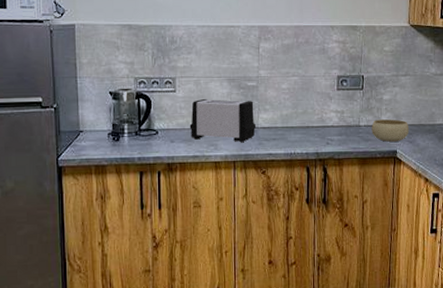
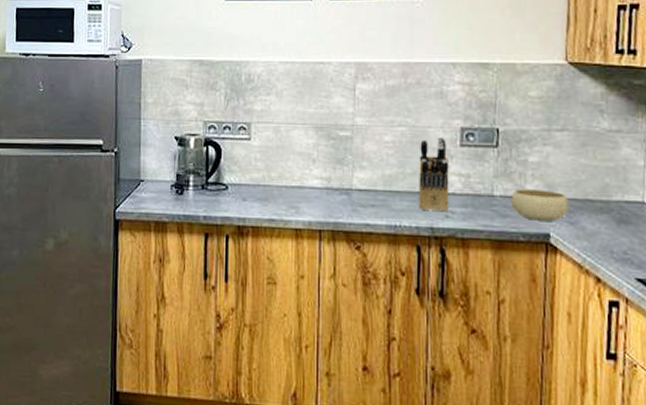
toaster: present [189,98,257,142] -> none [265,149,350,206]
knife block: none [307,83,330,140] -> present [419,137,450,212]

